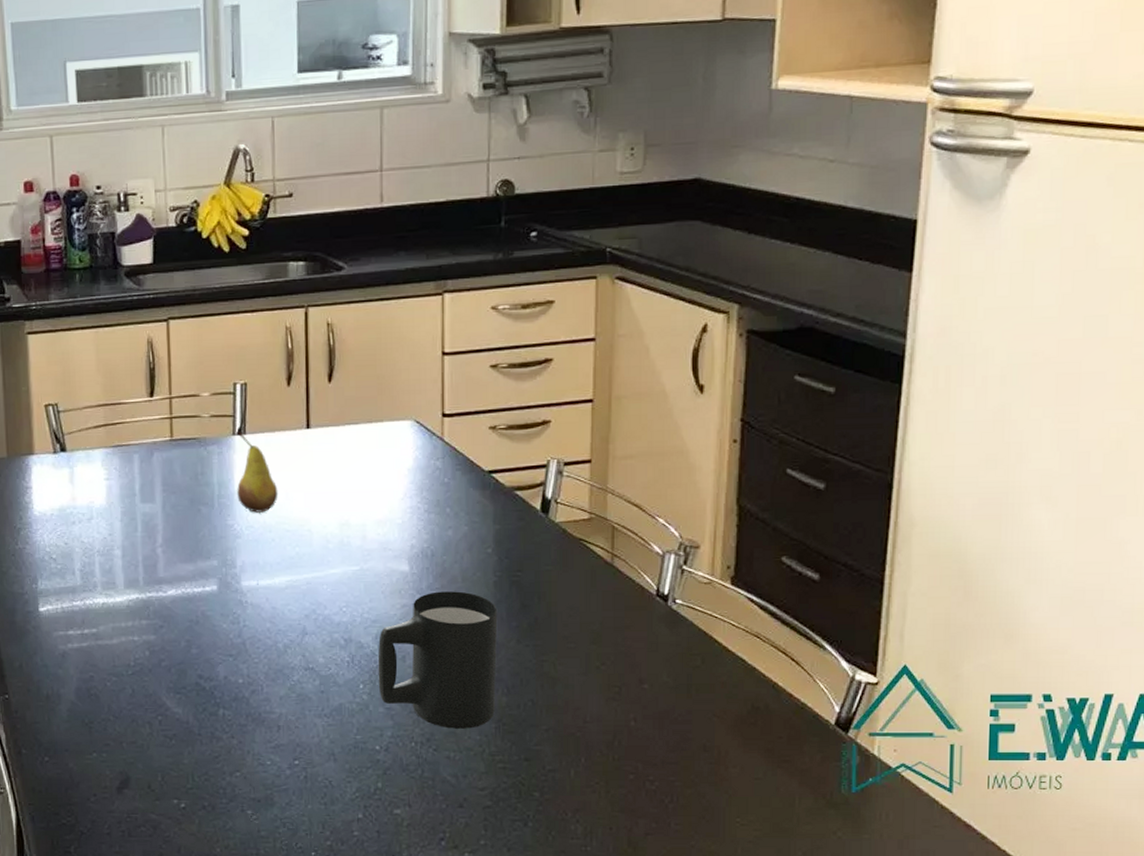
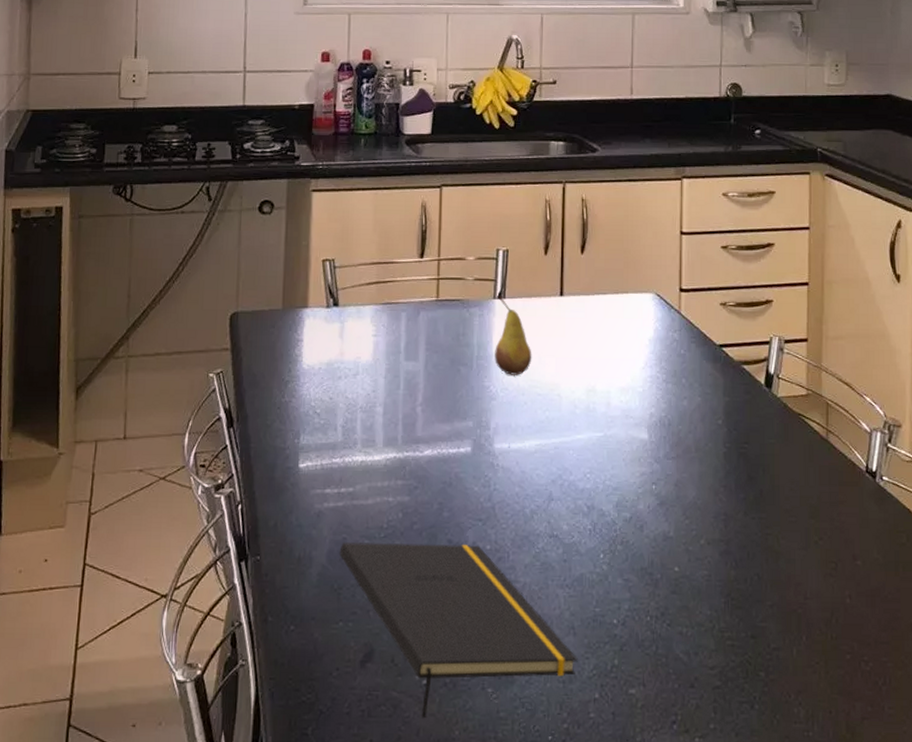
notepad: none [87,679,339,838] -> present [339,542,578,719]
mug: present [377,591,498,729] -> none [617,461,727,603]

